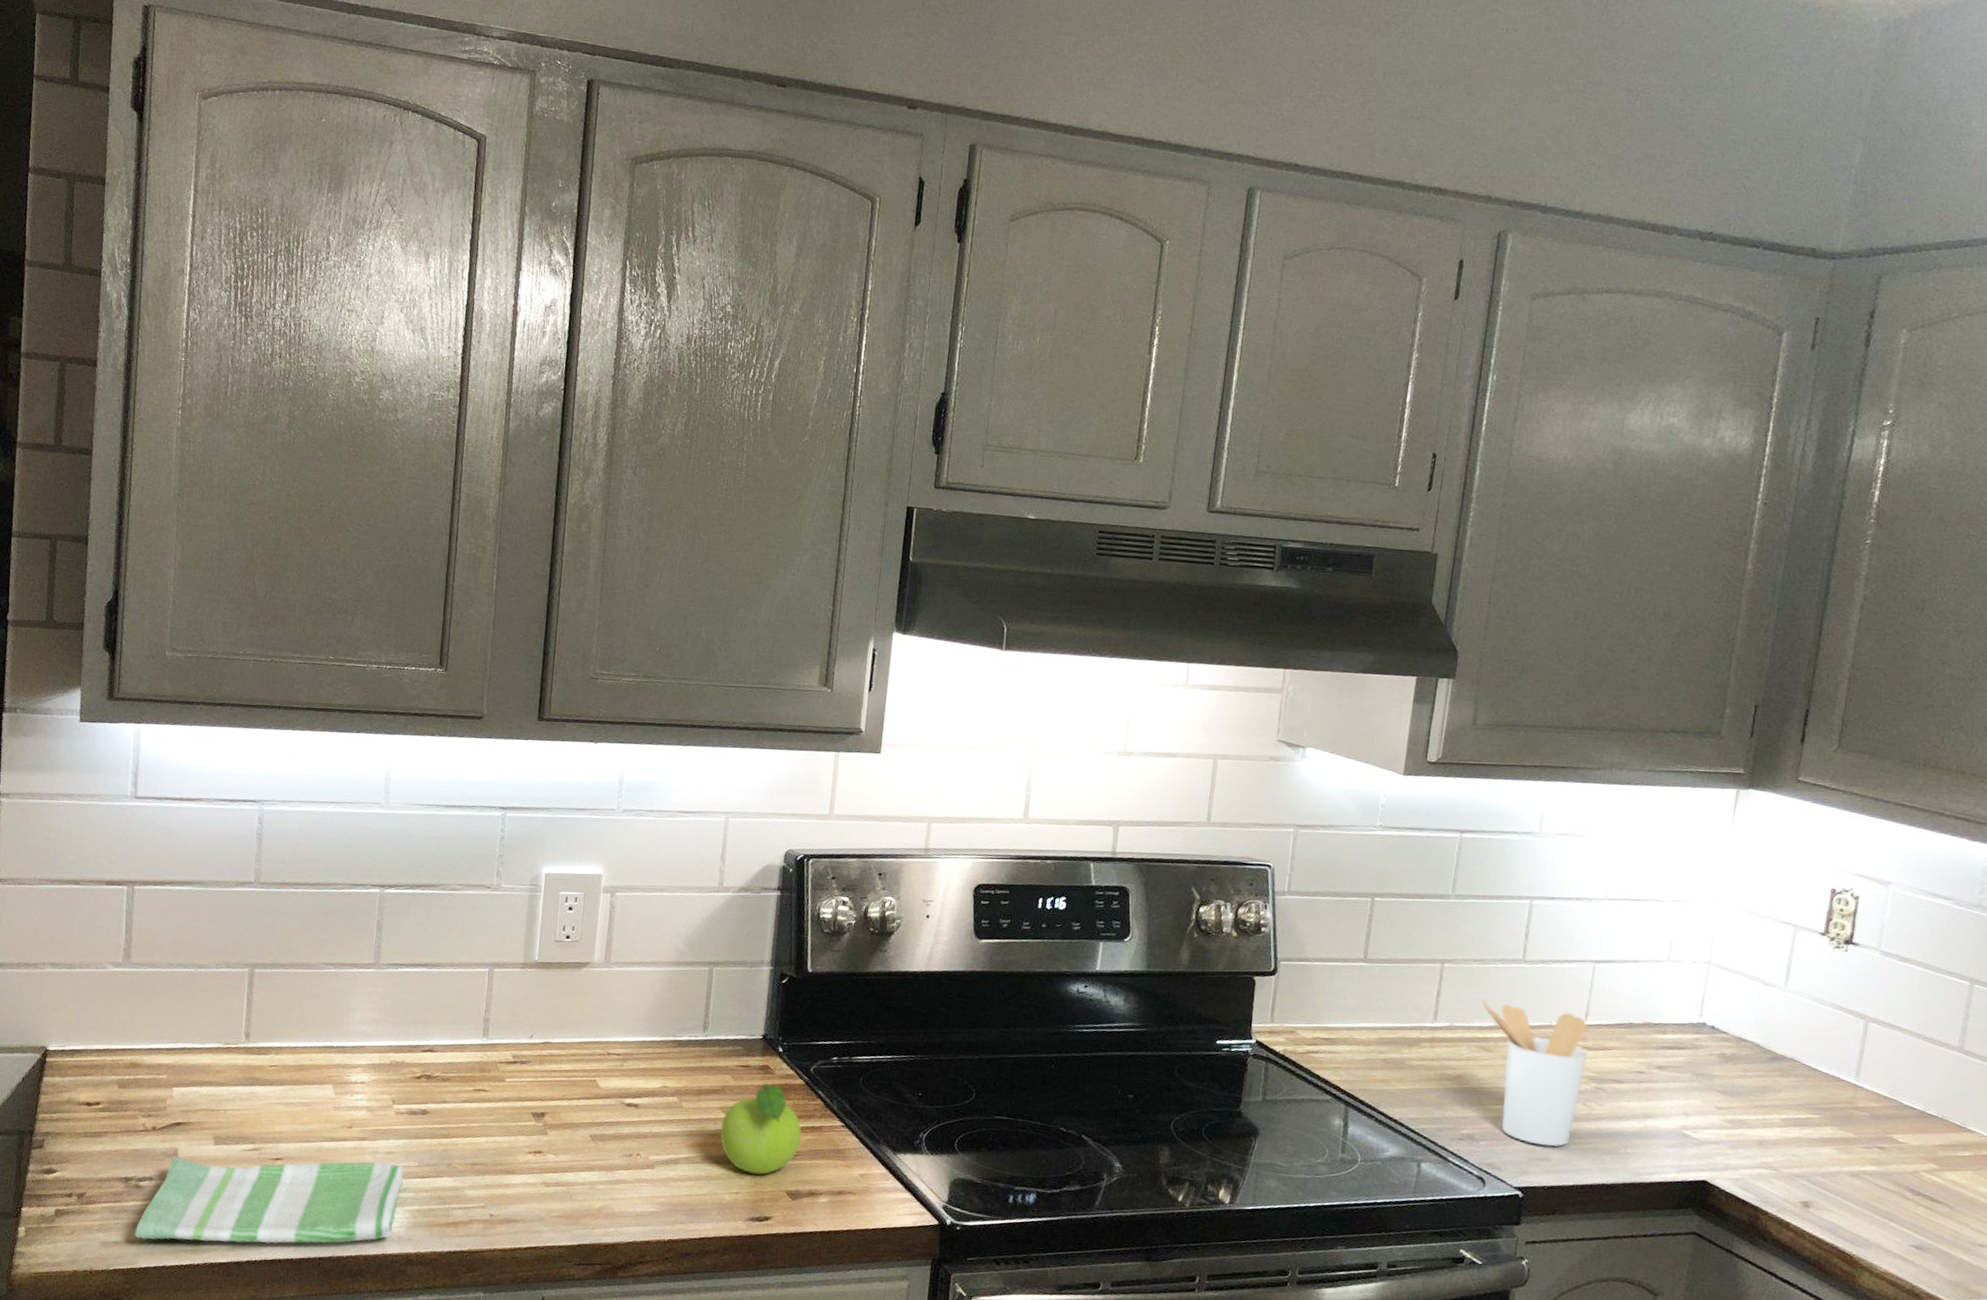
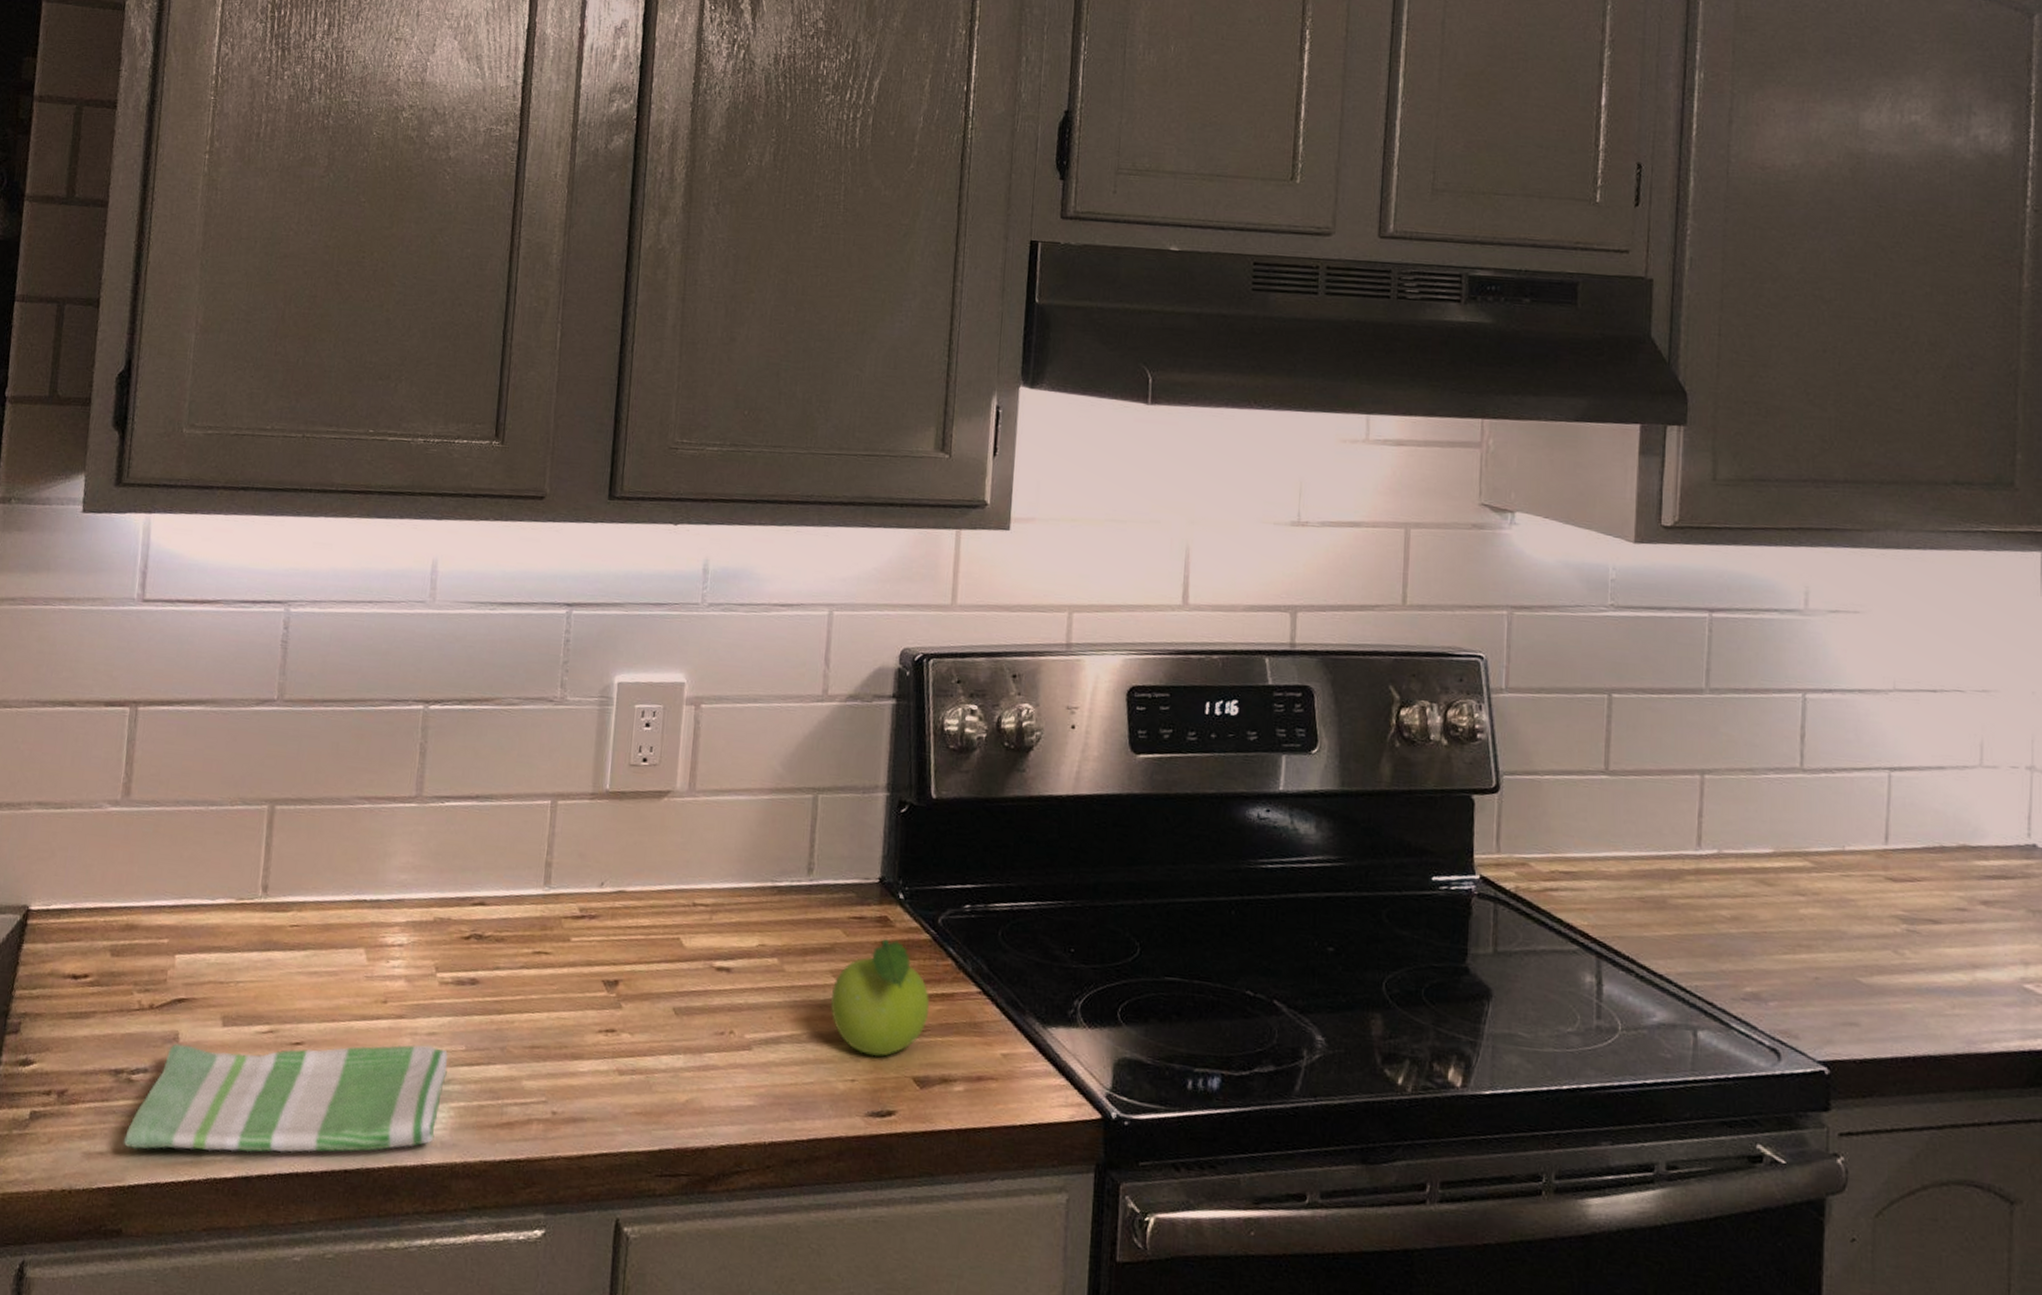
utensil holder: present [1480,999,1588,1147] -> none [1753,819,1894,1008]

